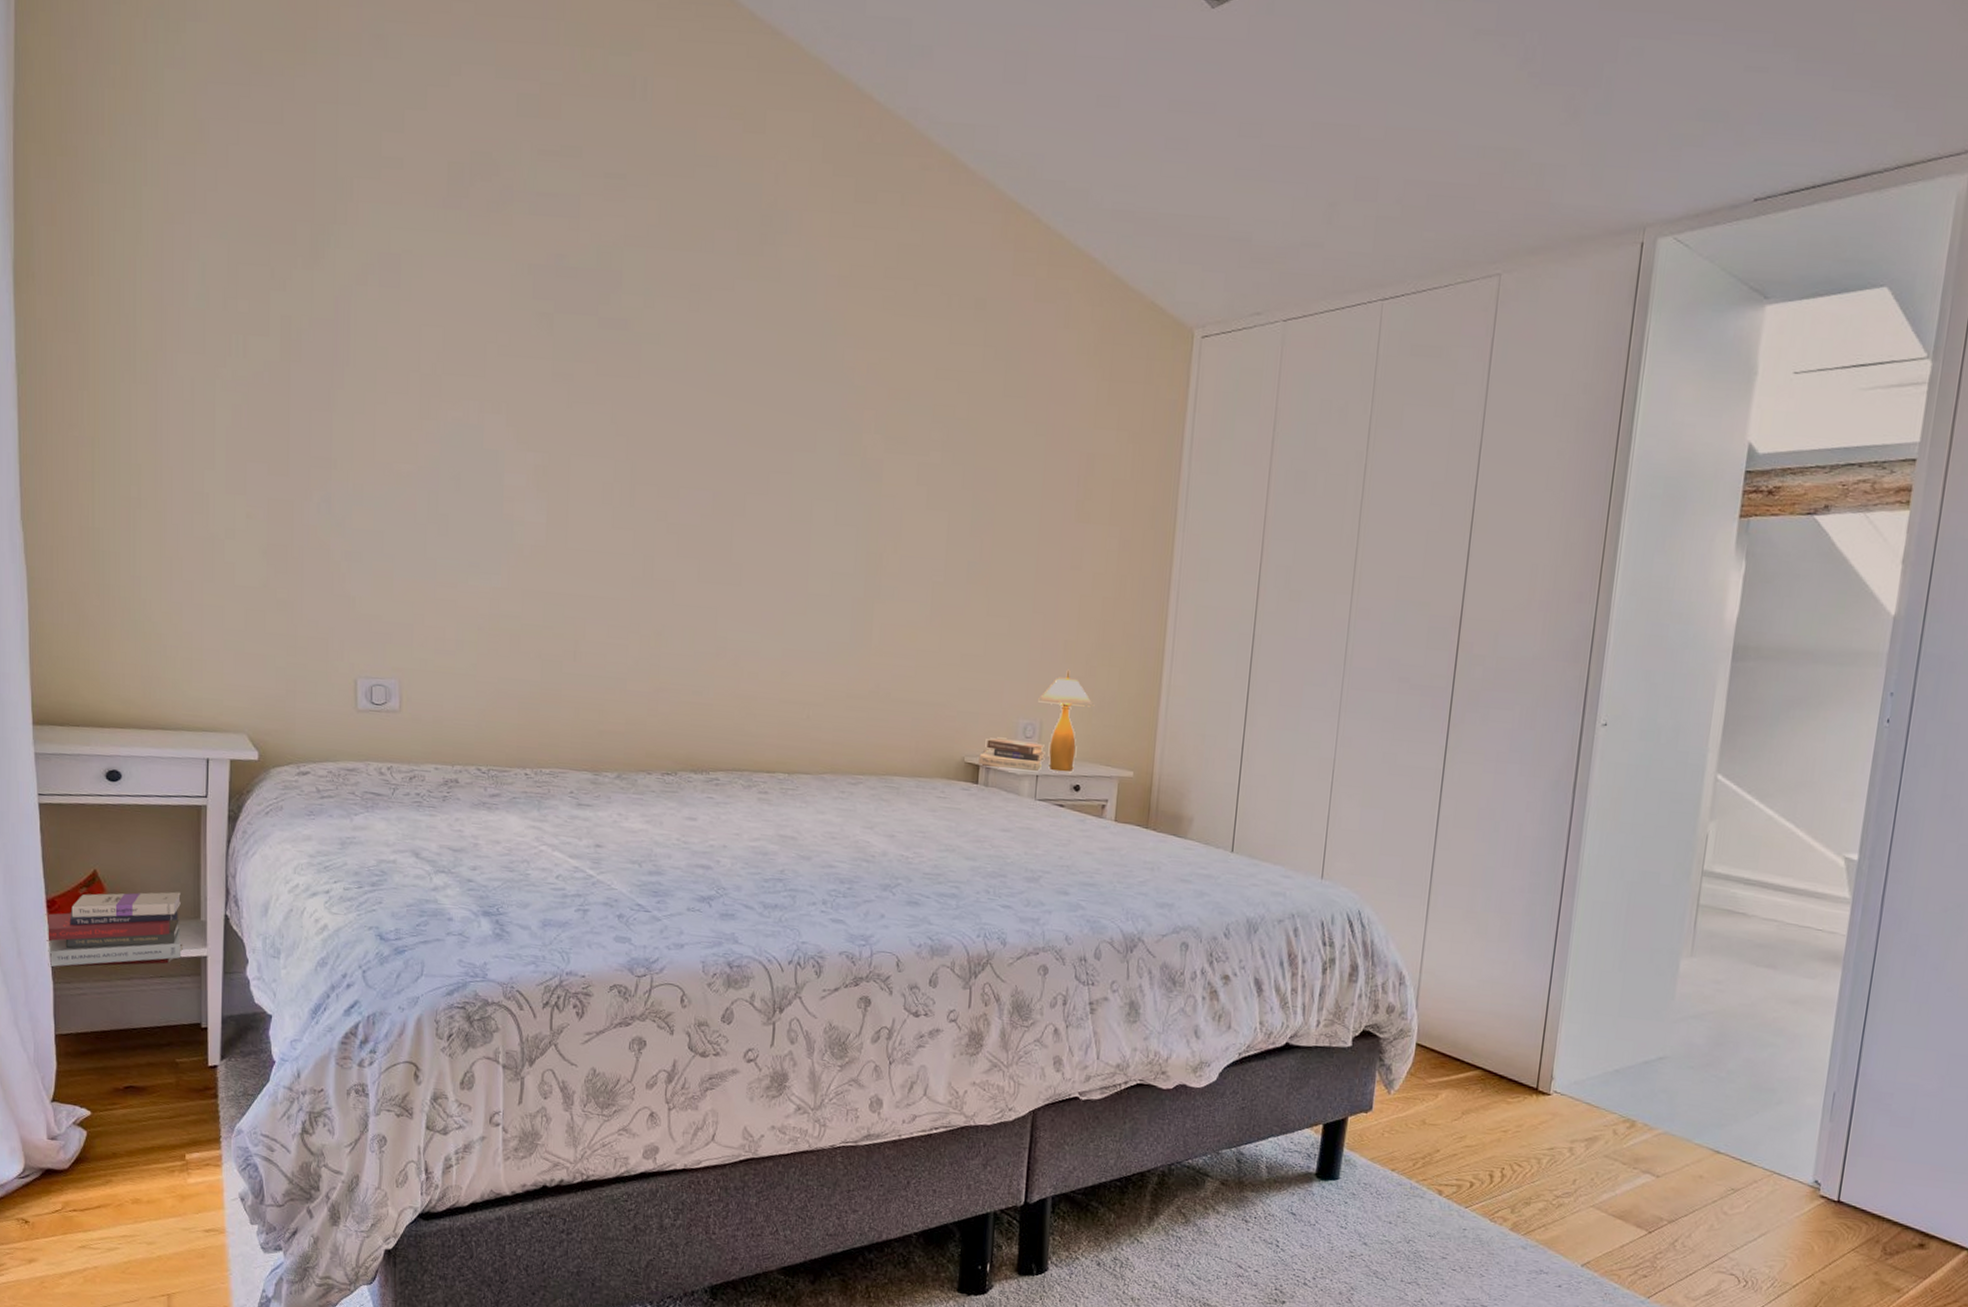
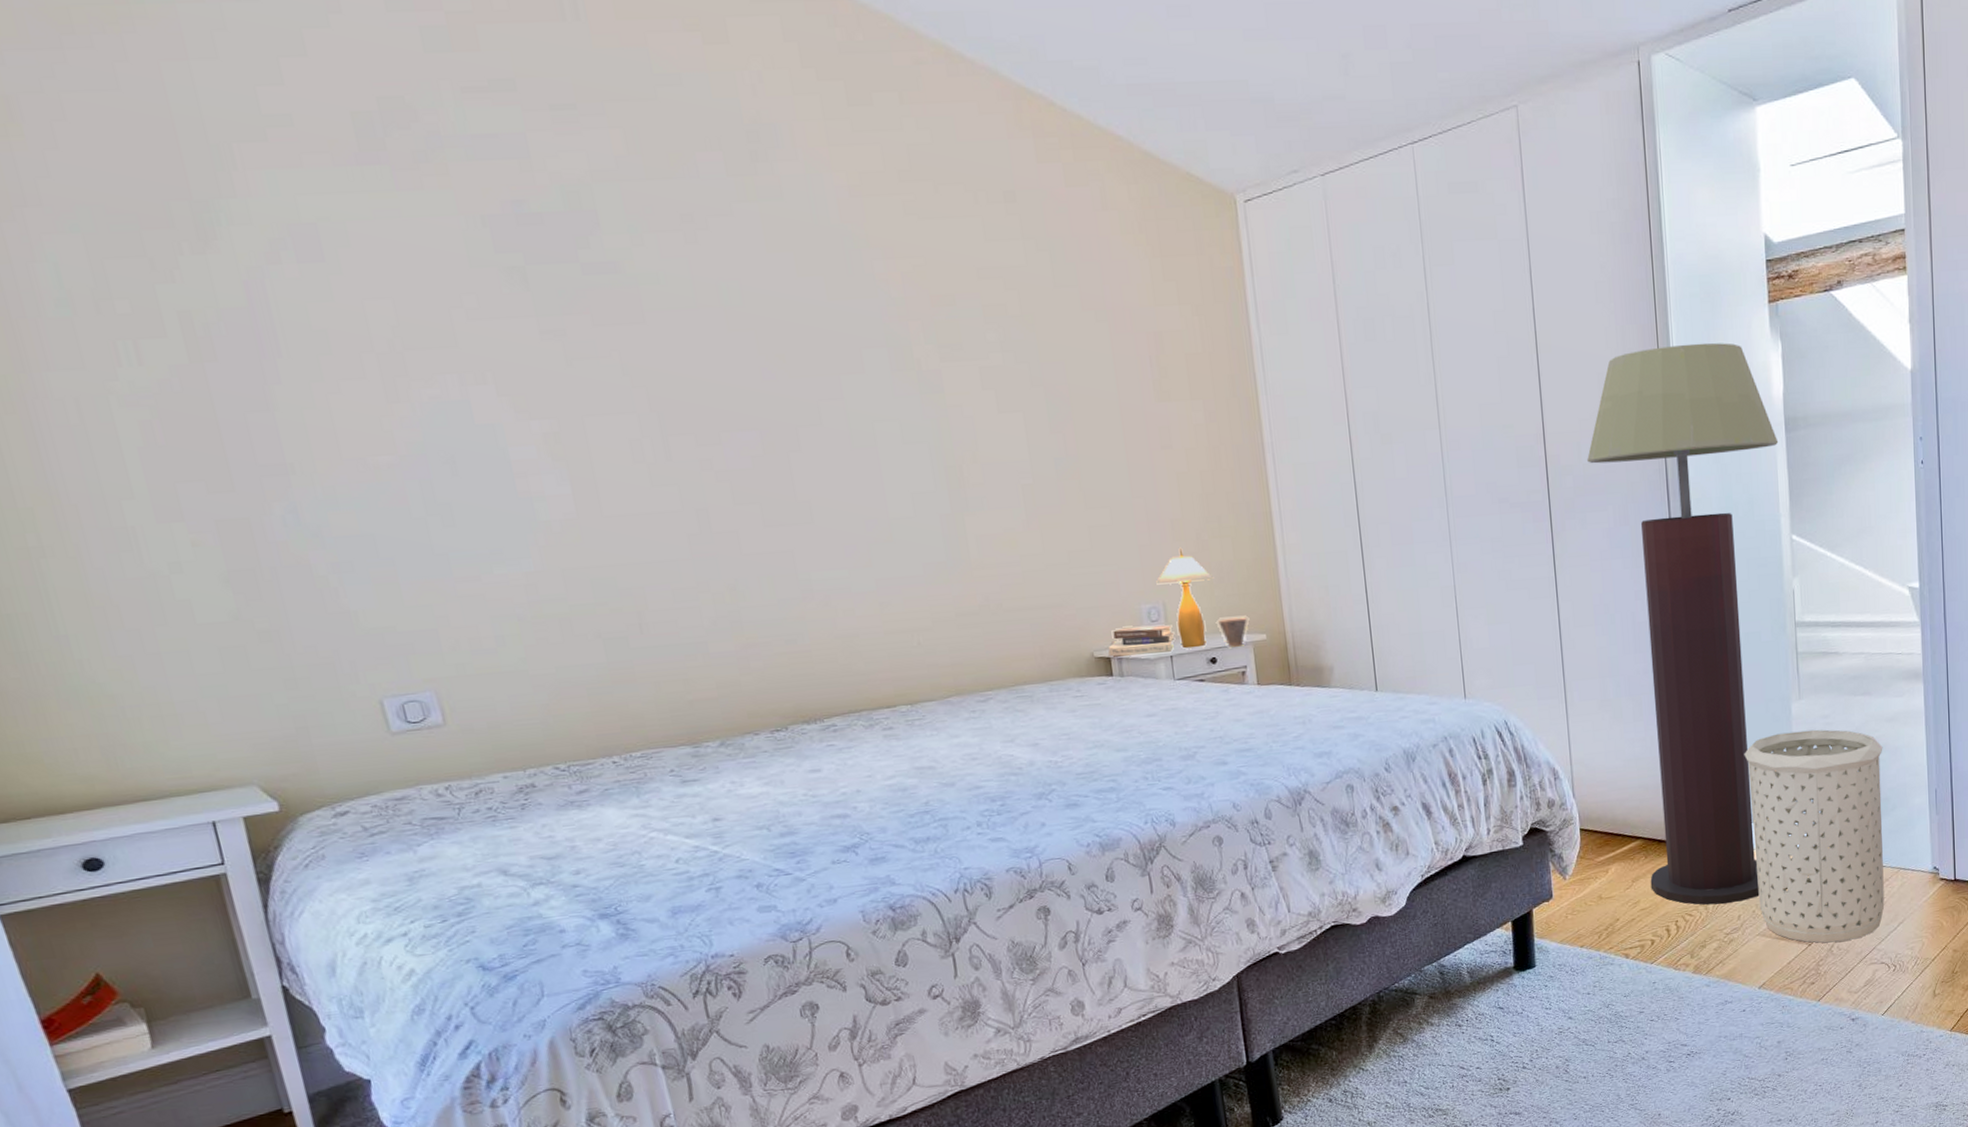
books: present [45,891,183,968] -> none [43,974,238,1094]
cup: none [1089,748,1118,779] -> present [1218,617,1247,647]
floor lamp: none [1481,546,1722,1165] -> present [1587,342,1779,905]
laundry basket: none [1599,989,1780,1240] -> present [1744,729,1885,943]

